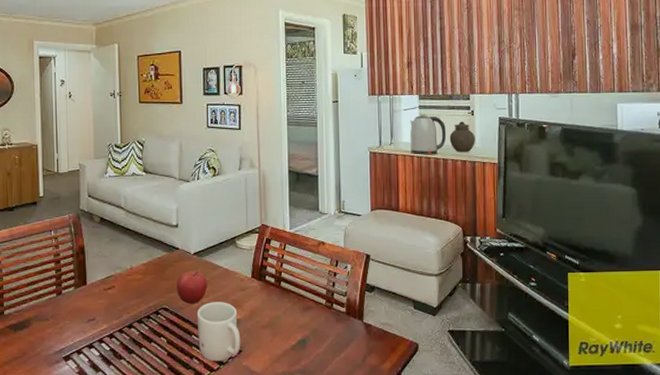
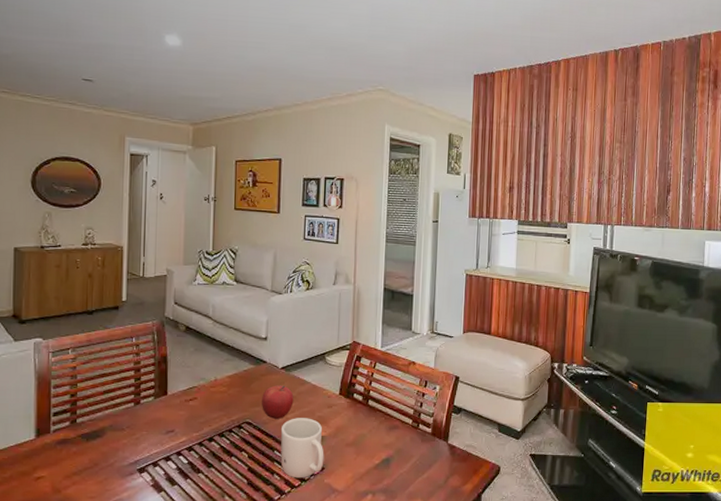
kettle: present [410,115,446,155] -> none [506,240,542,281]
jar: present [449,121,475,152] -> none [544,249,570,280]

